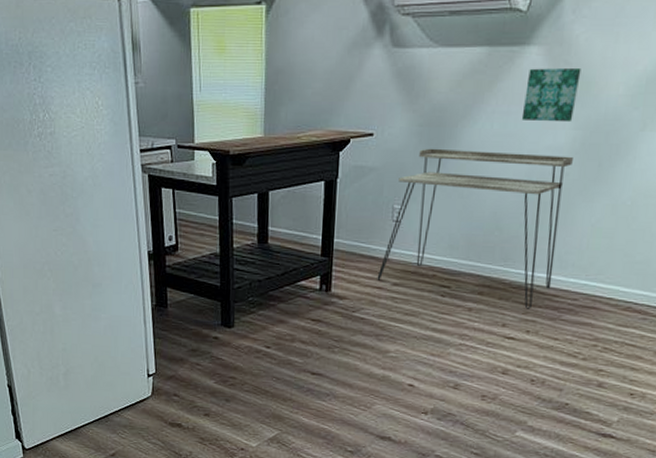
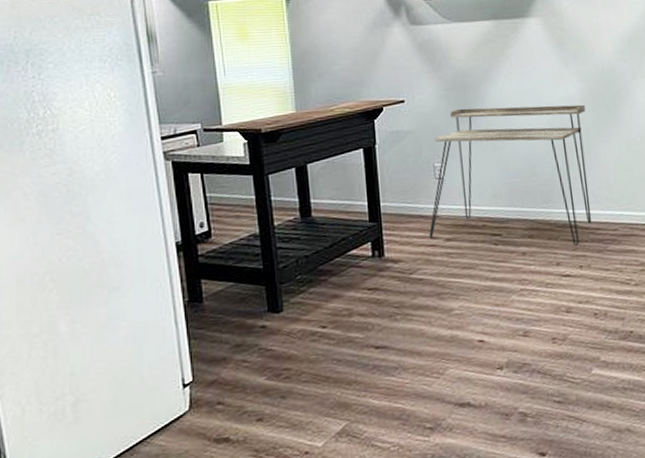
wall art: present [521,67,581,123] -> none [532,32,577,78]

